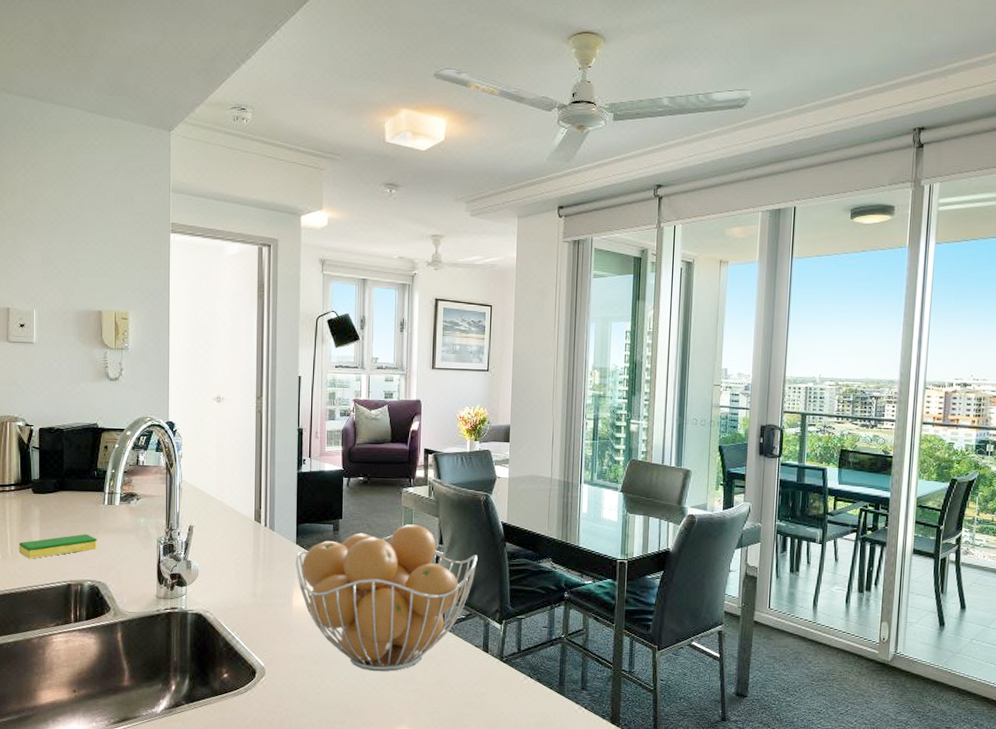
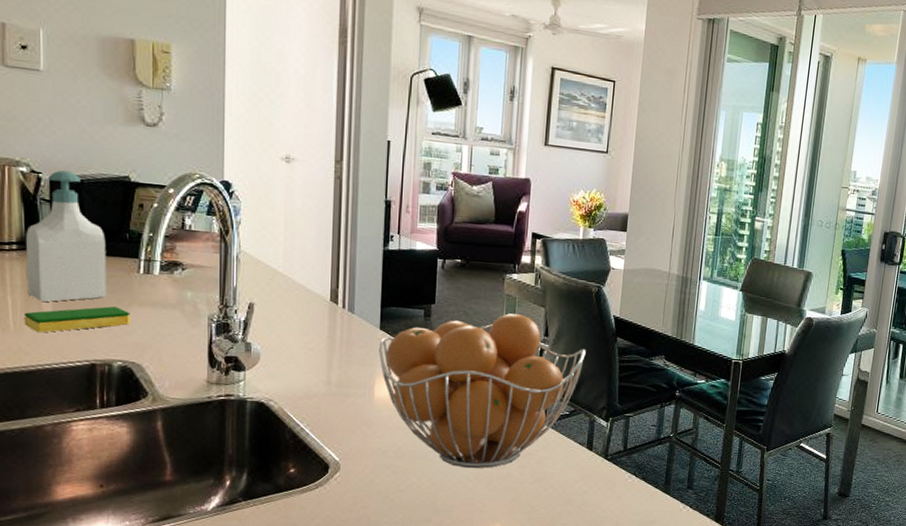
soap bottle: none [21,422,79,532] -> present [26,170,106,302]

